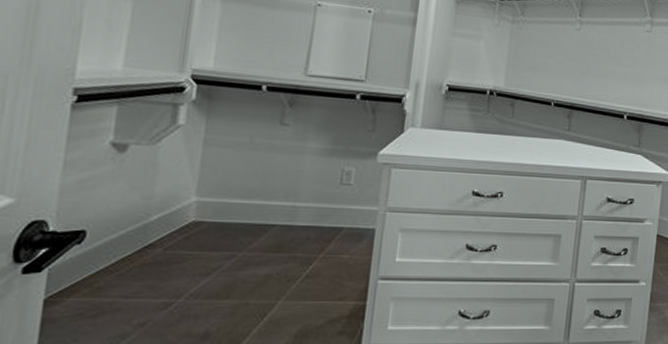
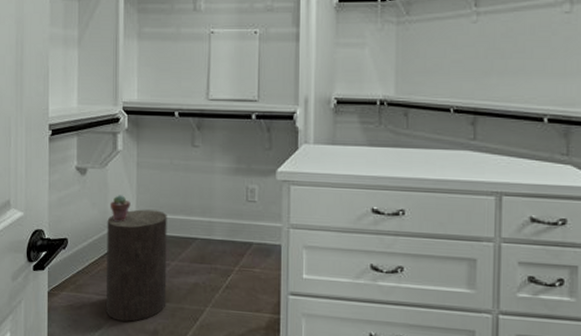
stool: none [137,193,239,326] -> present [106,209,167,322]
potted succulent: none [157,177,189,209] -> present [110,195,131,222]

